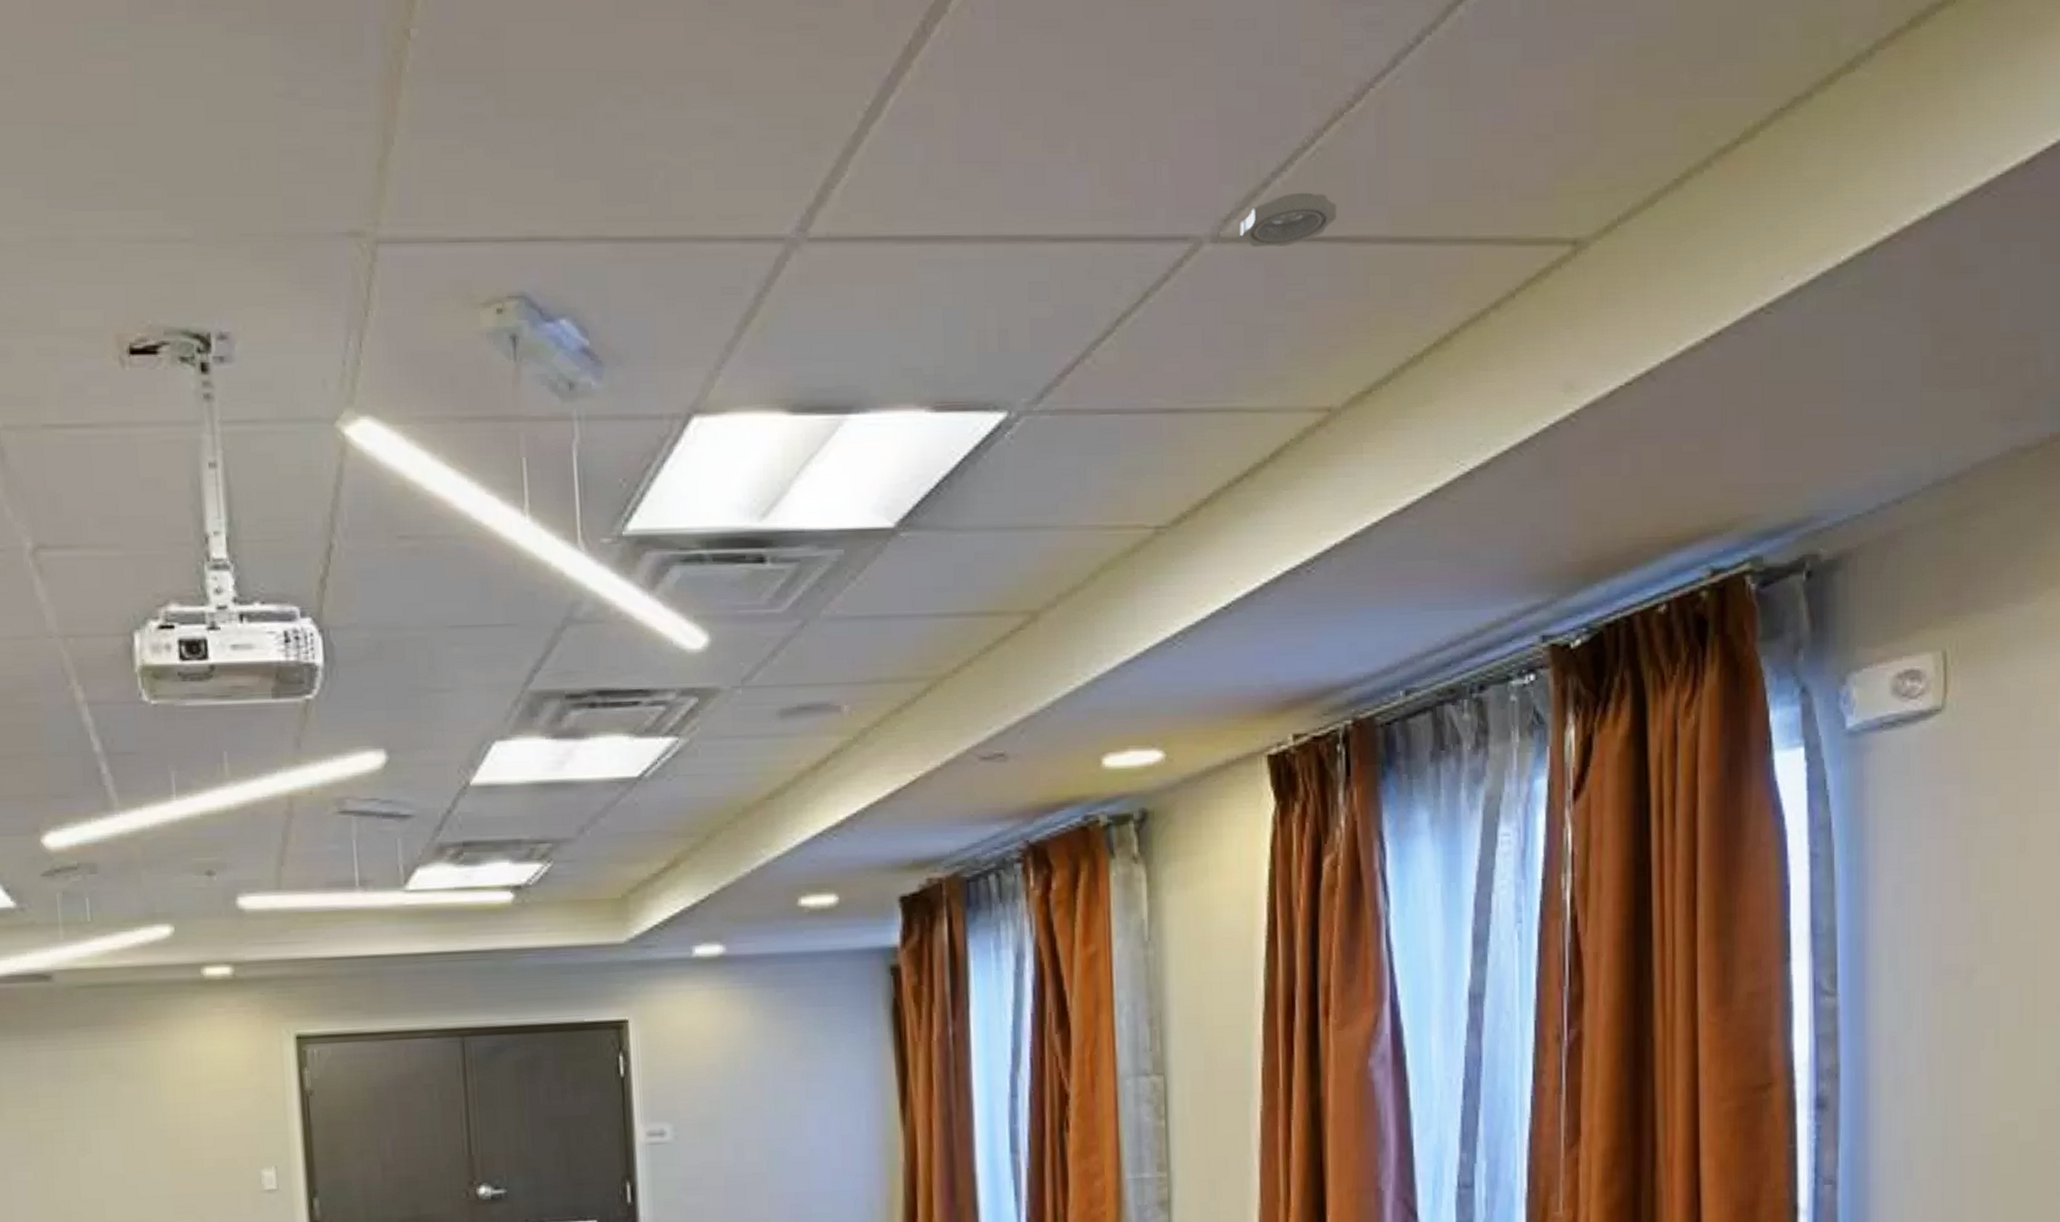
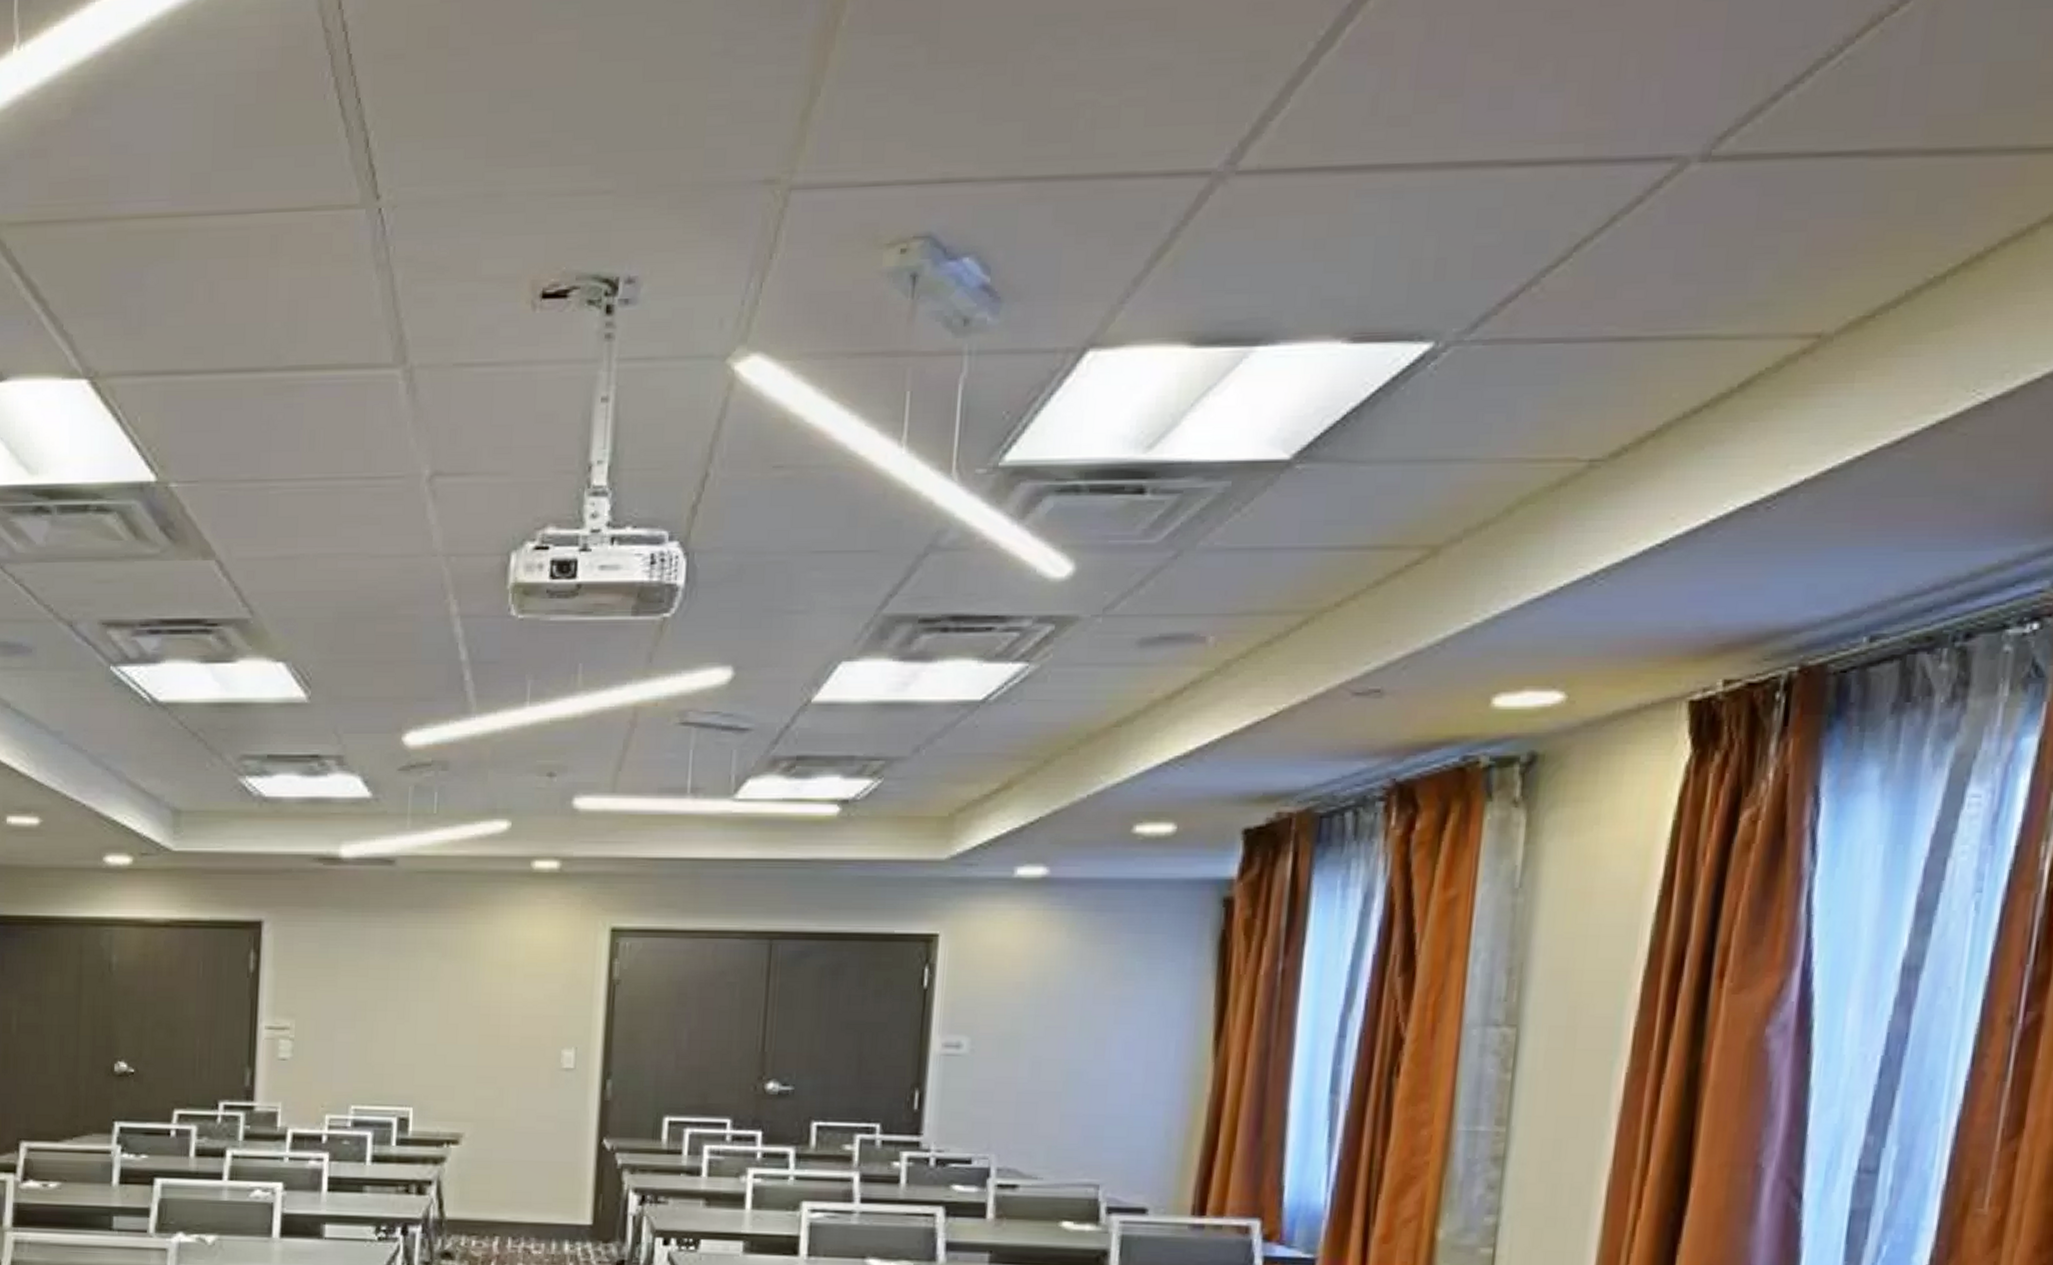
smoke detector: present [1240,192,1337,247] -> none [1736,104,1861,165]

